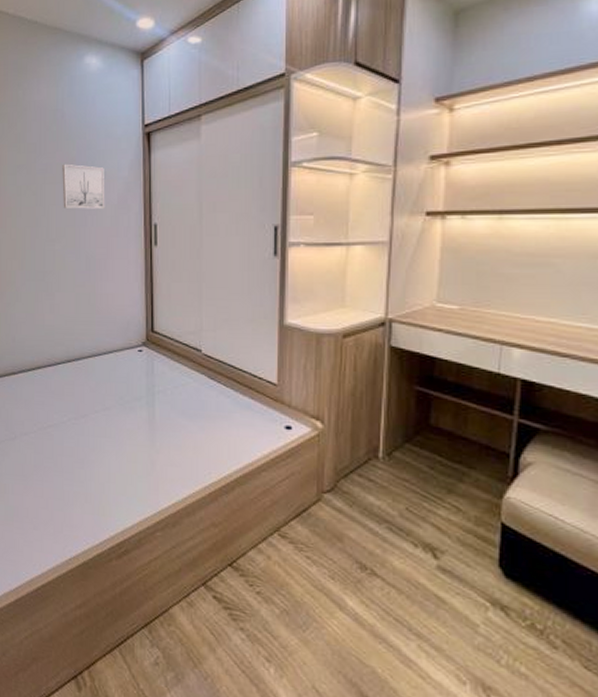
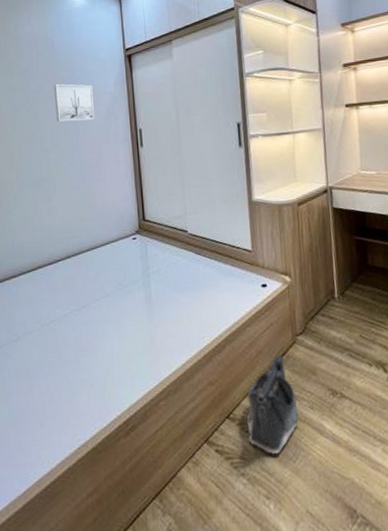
saddlebag: none [251,510,315,617] -> present [246,355,299,454]

